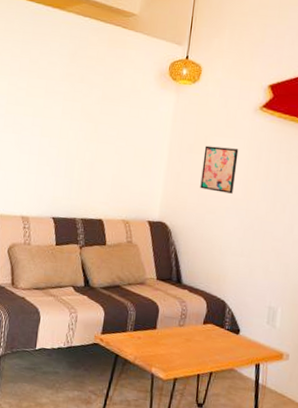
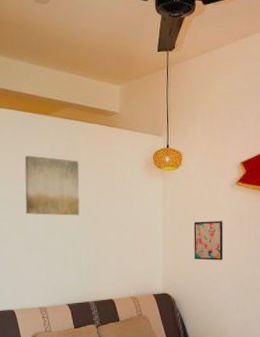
wall art: none [22,50,87,122] -> present [24,155,80,216]

